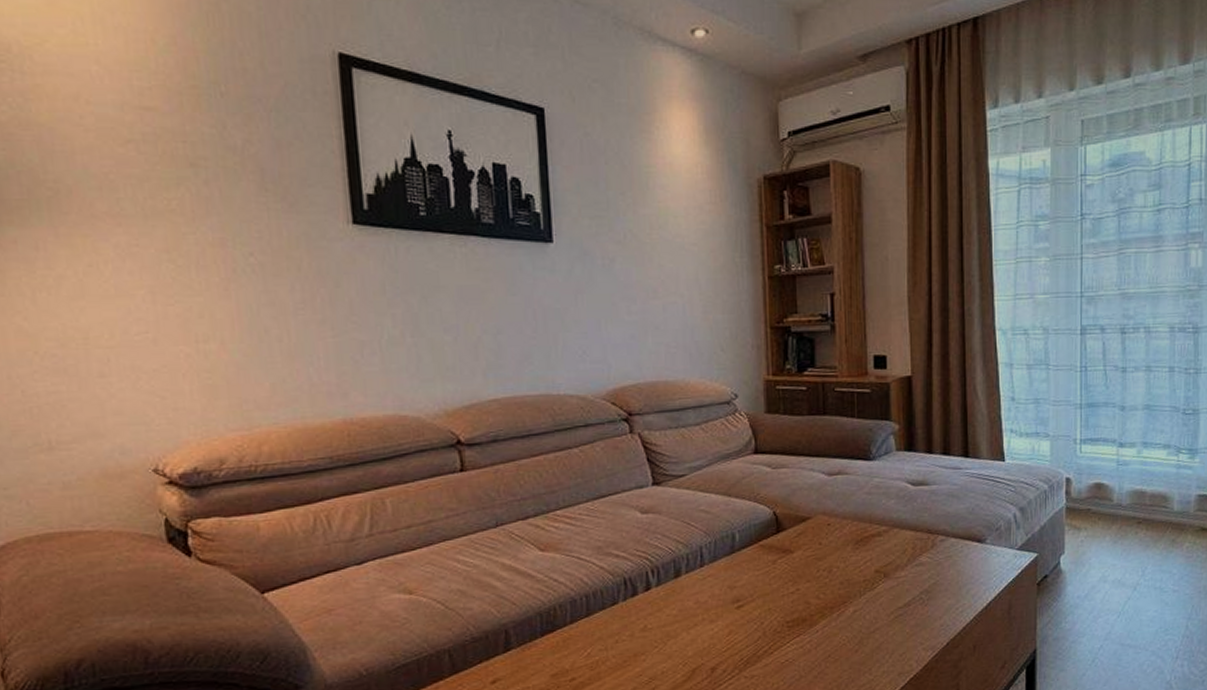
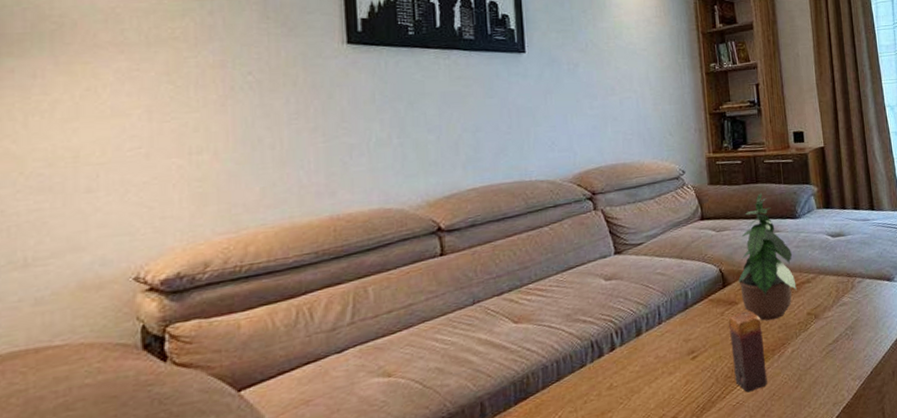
candle: none [780,560,823,651] -> present [728,309,768,393]
potted plant: none [794,426,865,574] -> present [737,192,797,321]

